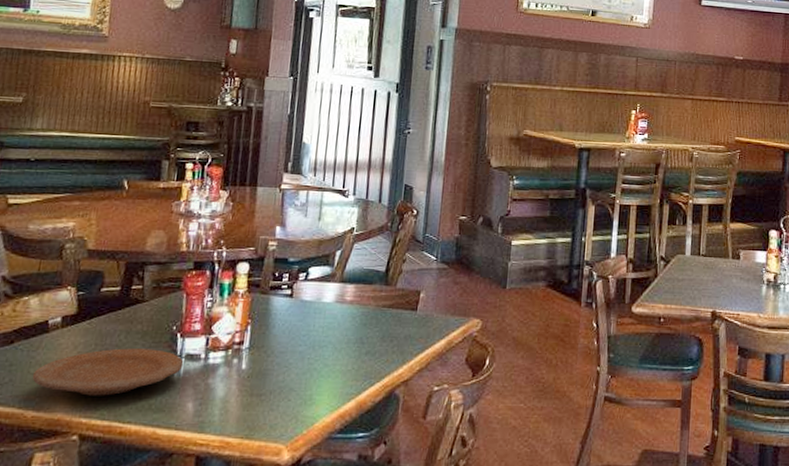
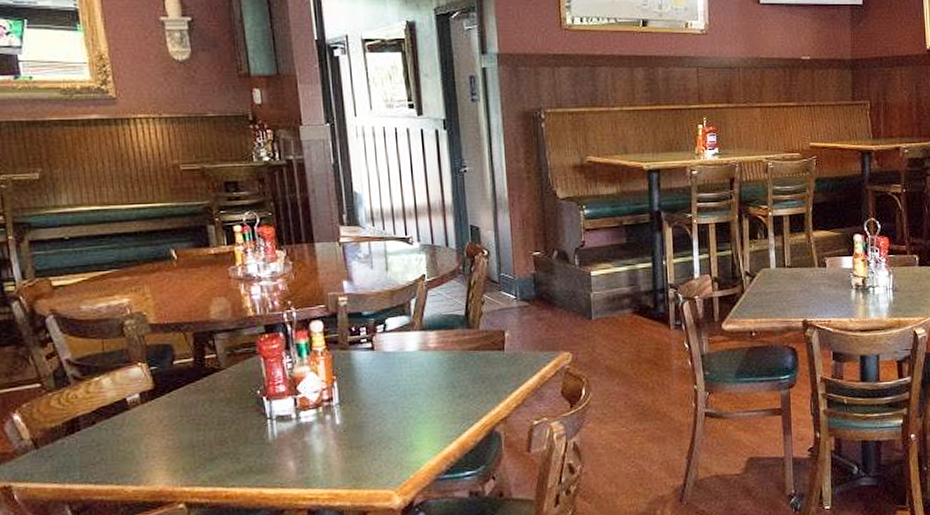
plate: present [32,348,184,396] -> none [123,414,276,466]

